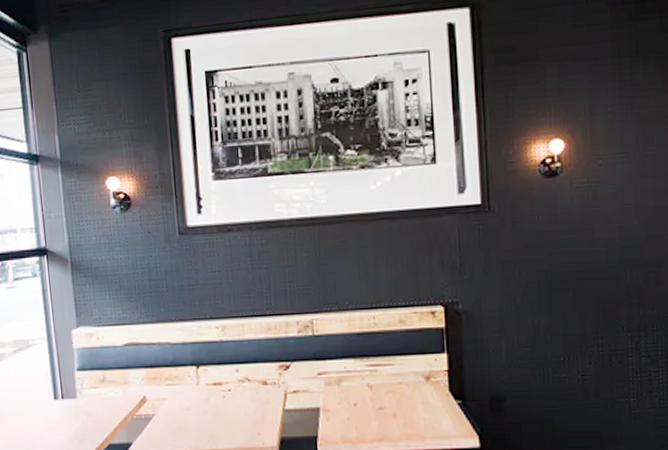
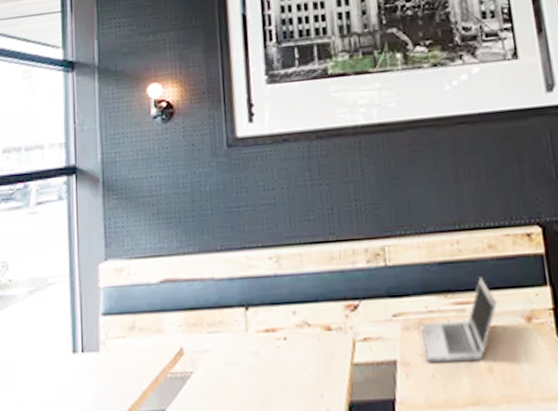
laptop: none [341,345,403,410] -> present [422,277,498,363]

